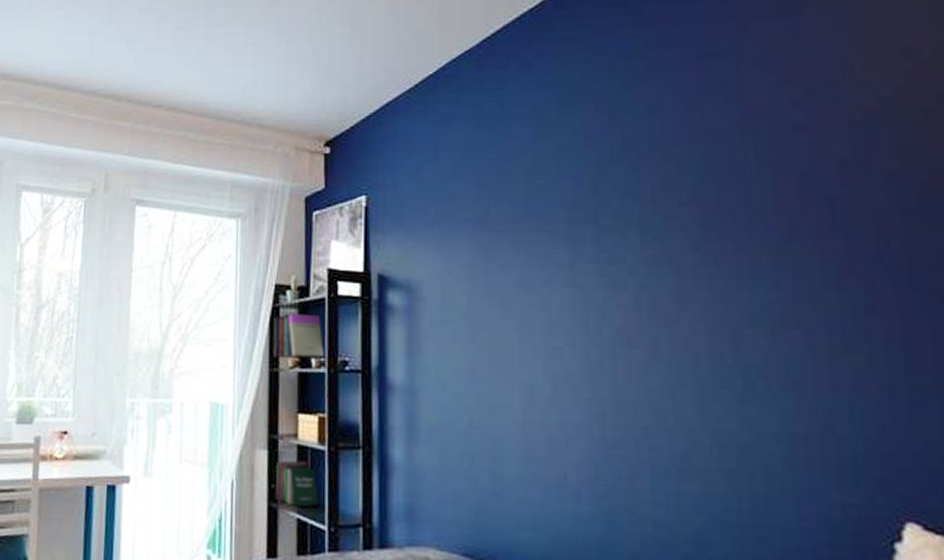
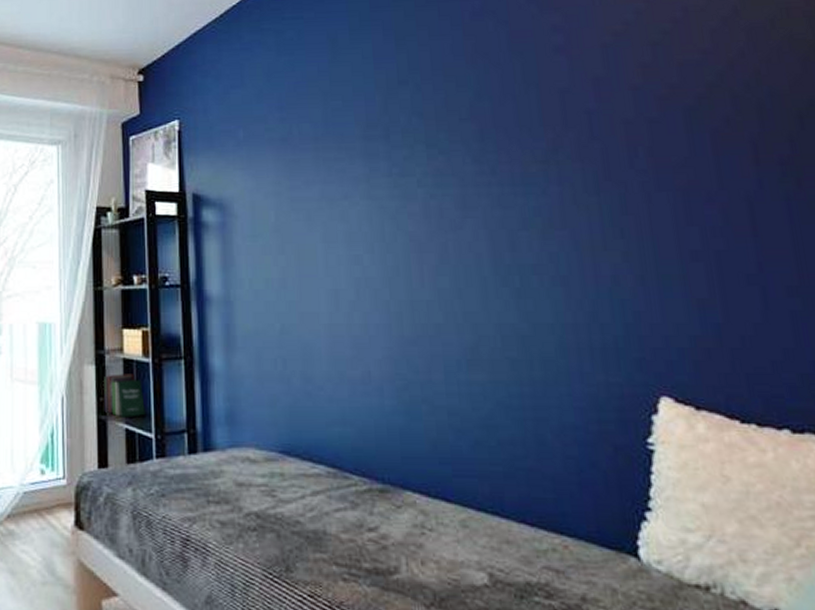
books: present [273,313,324,359] -> none [96,234,144,277]

